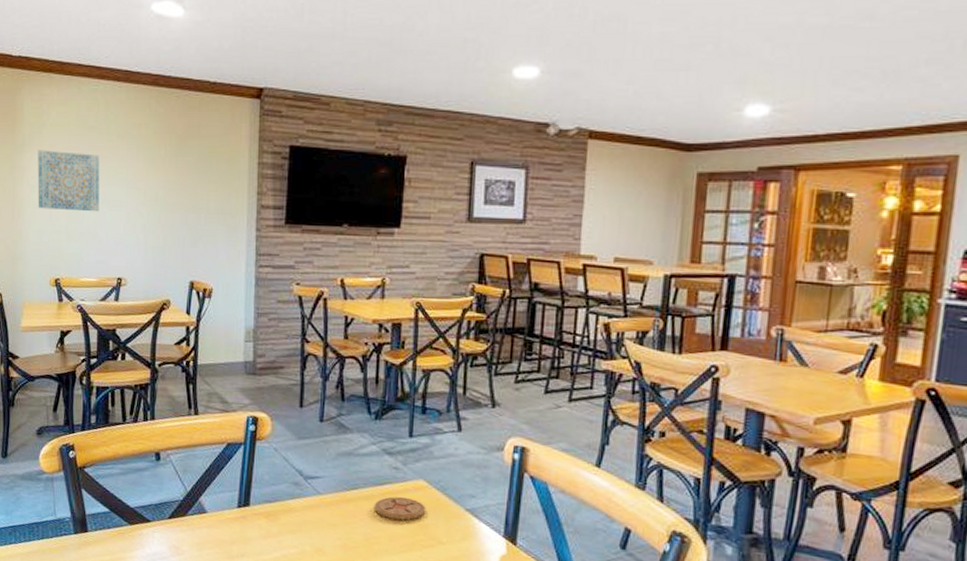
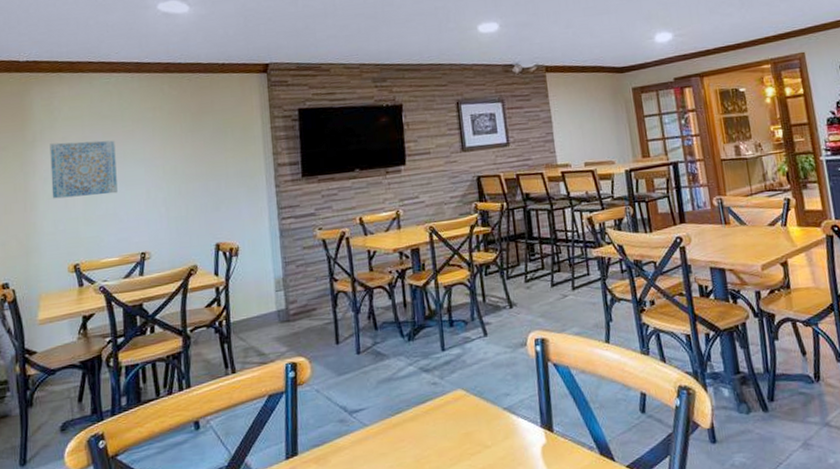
coaster: present [374,496,426,521] -> none [419,410,468,435]

